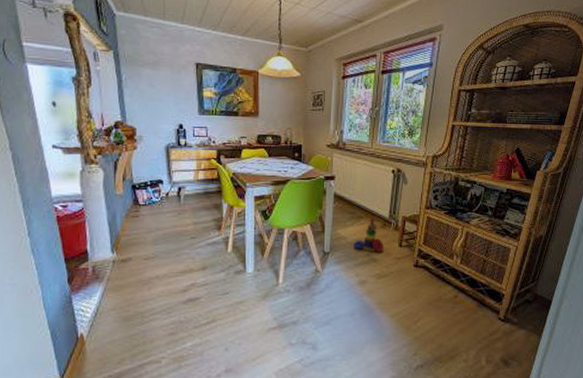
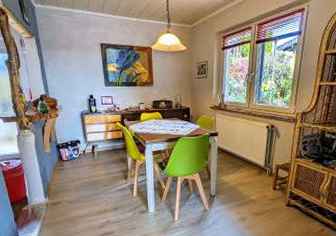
stacking toy: present [354,217,384,252] -> none [235,166,261,195]

